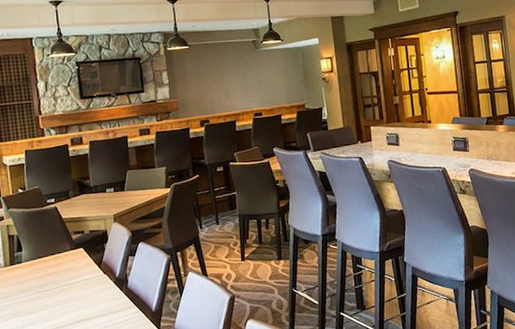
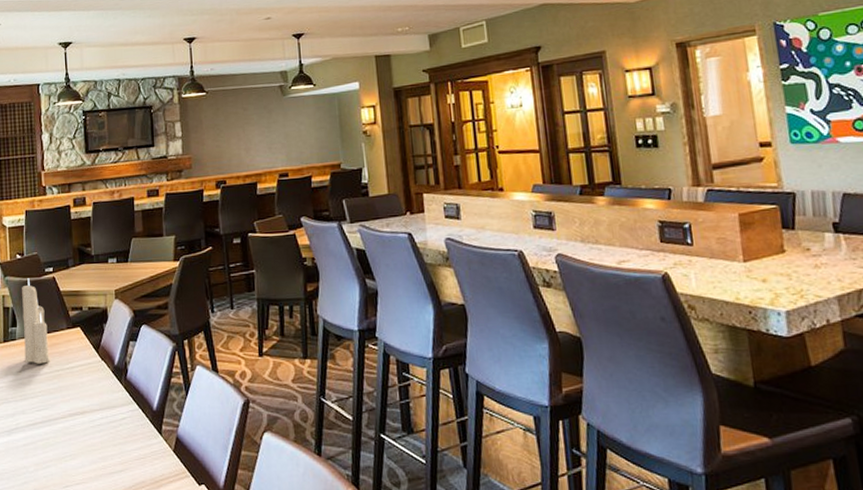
candle: none [25,209,56,282] -> present [22,278,50,364]

